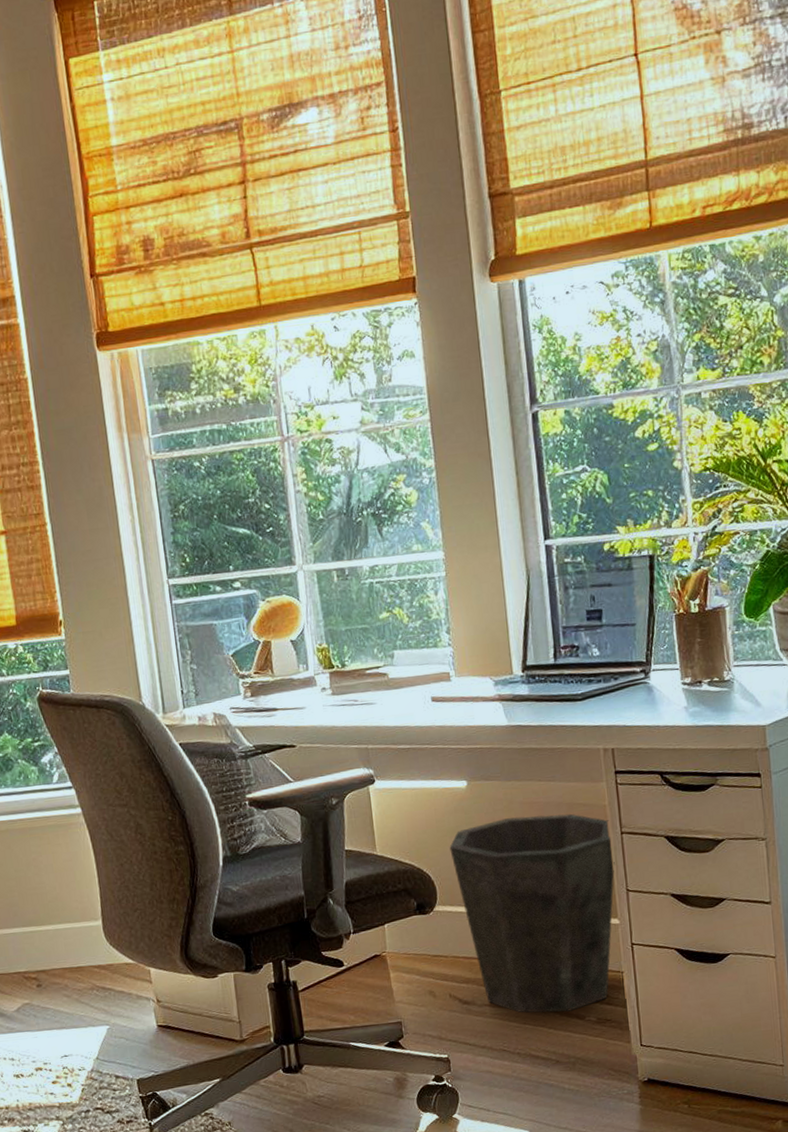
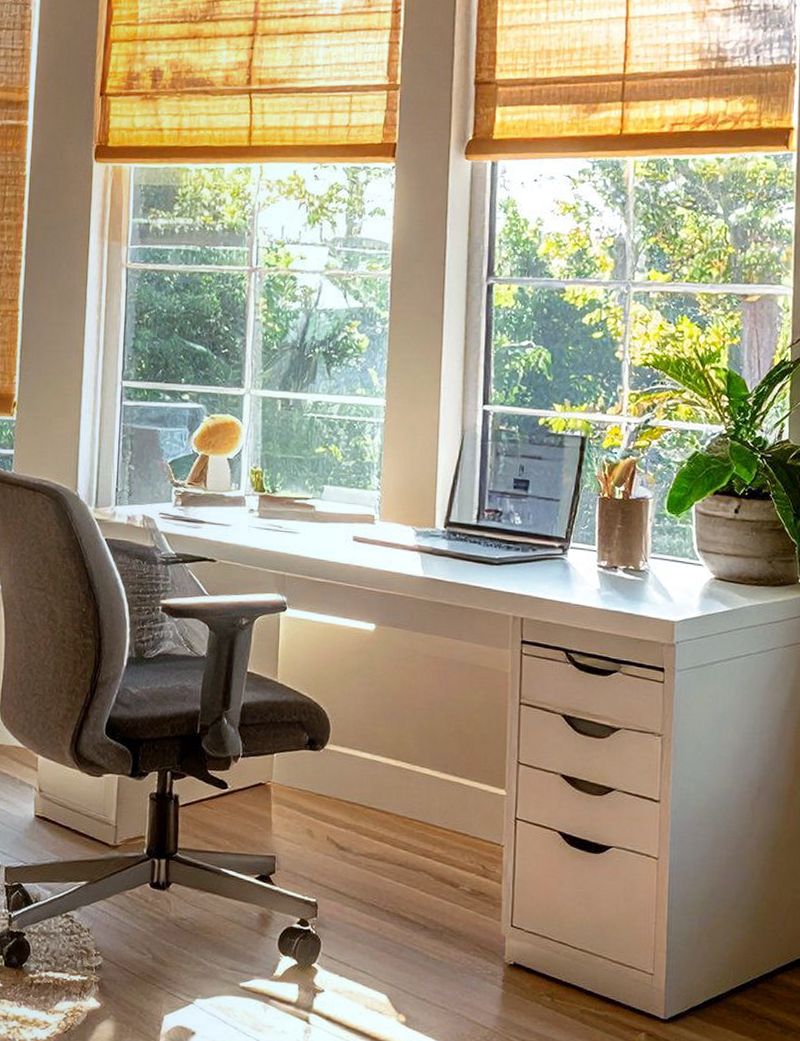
waste bin: present [449,813,615,1013] -> none [349,668,510,877]

